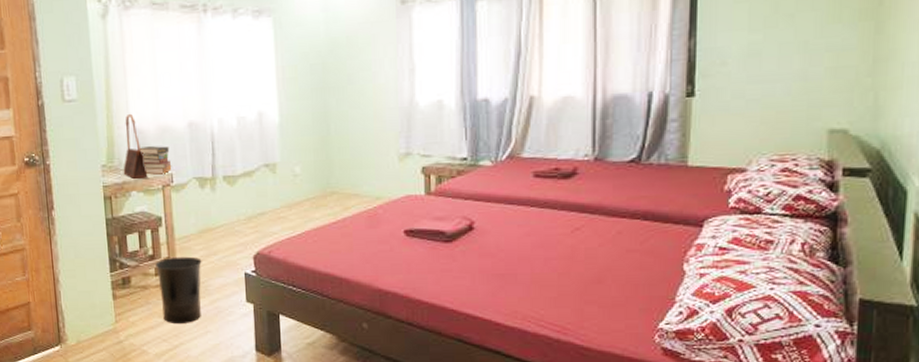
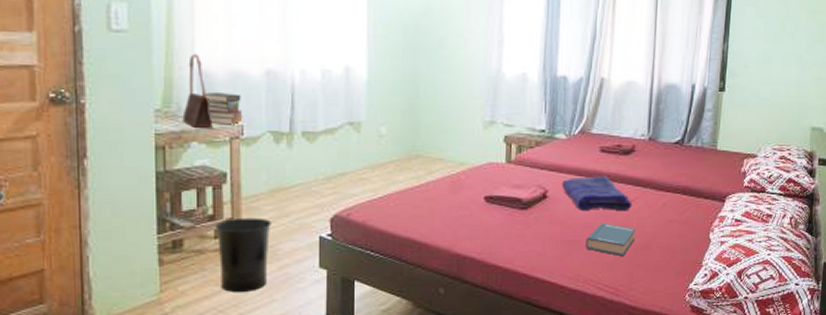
towel: none [489,204,578,241] -> present [561,176,632,210]
hardback book: none [522,254,584,292] -> present [585,223,636,257]

